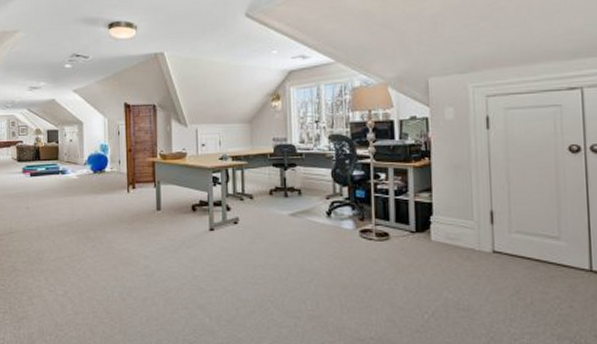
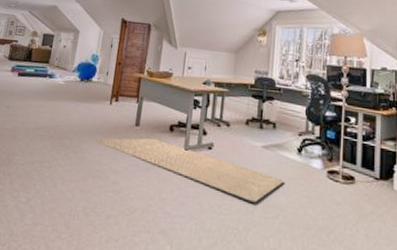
rug: none [118,220,315,270] -> present [94,138,284,203]

